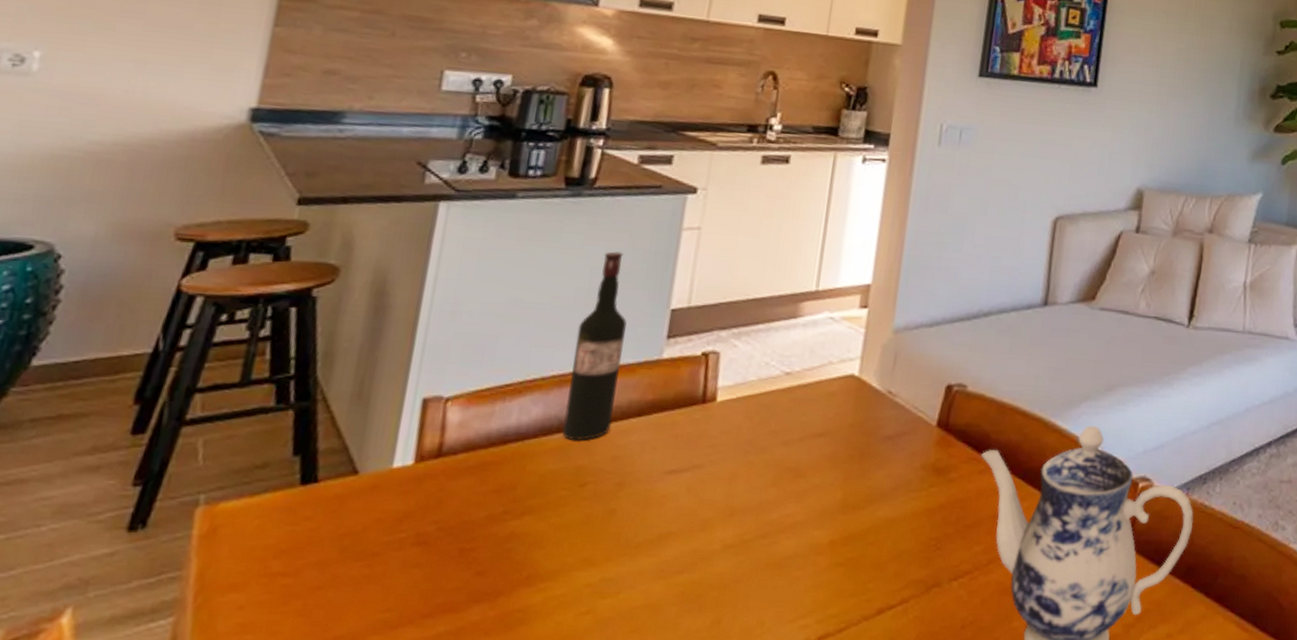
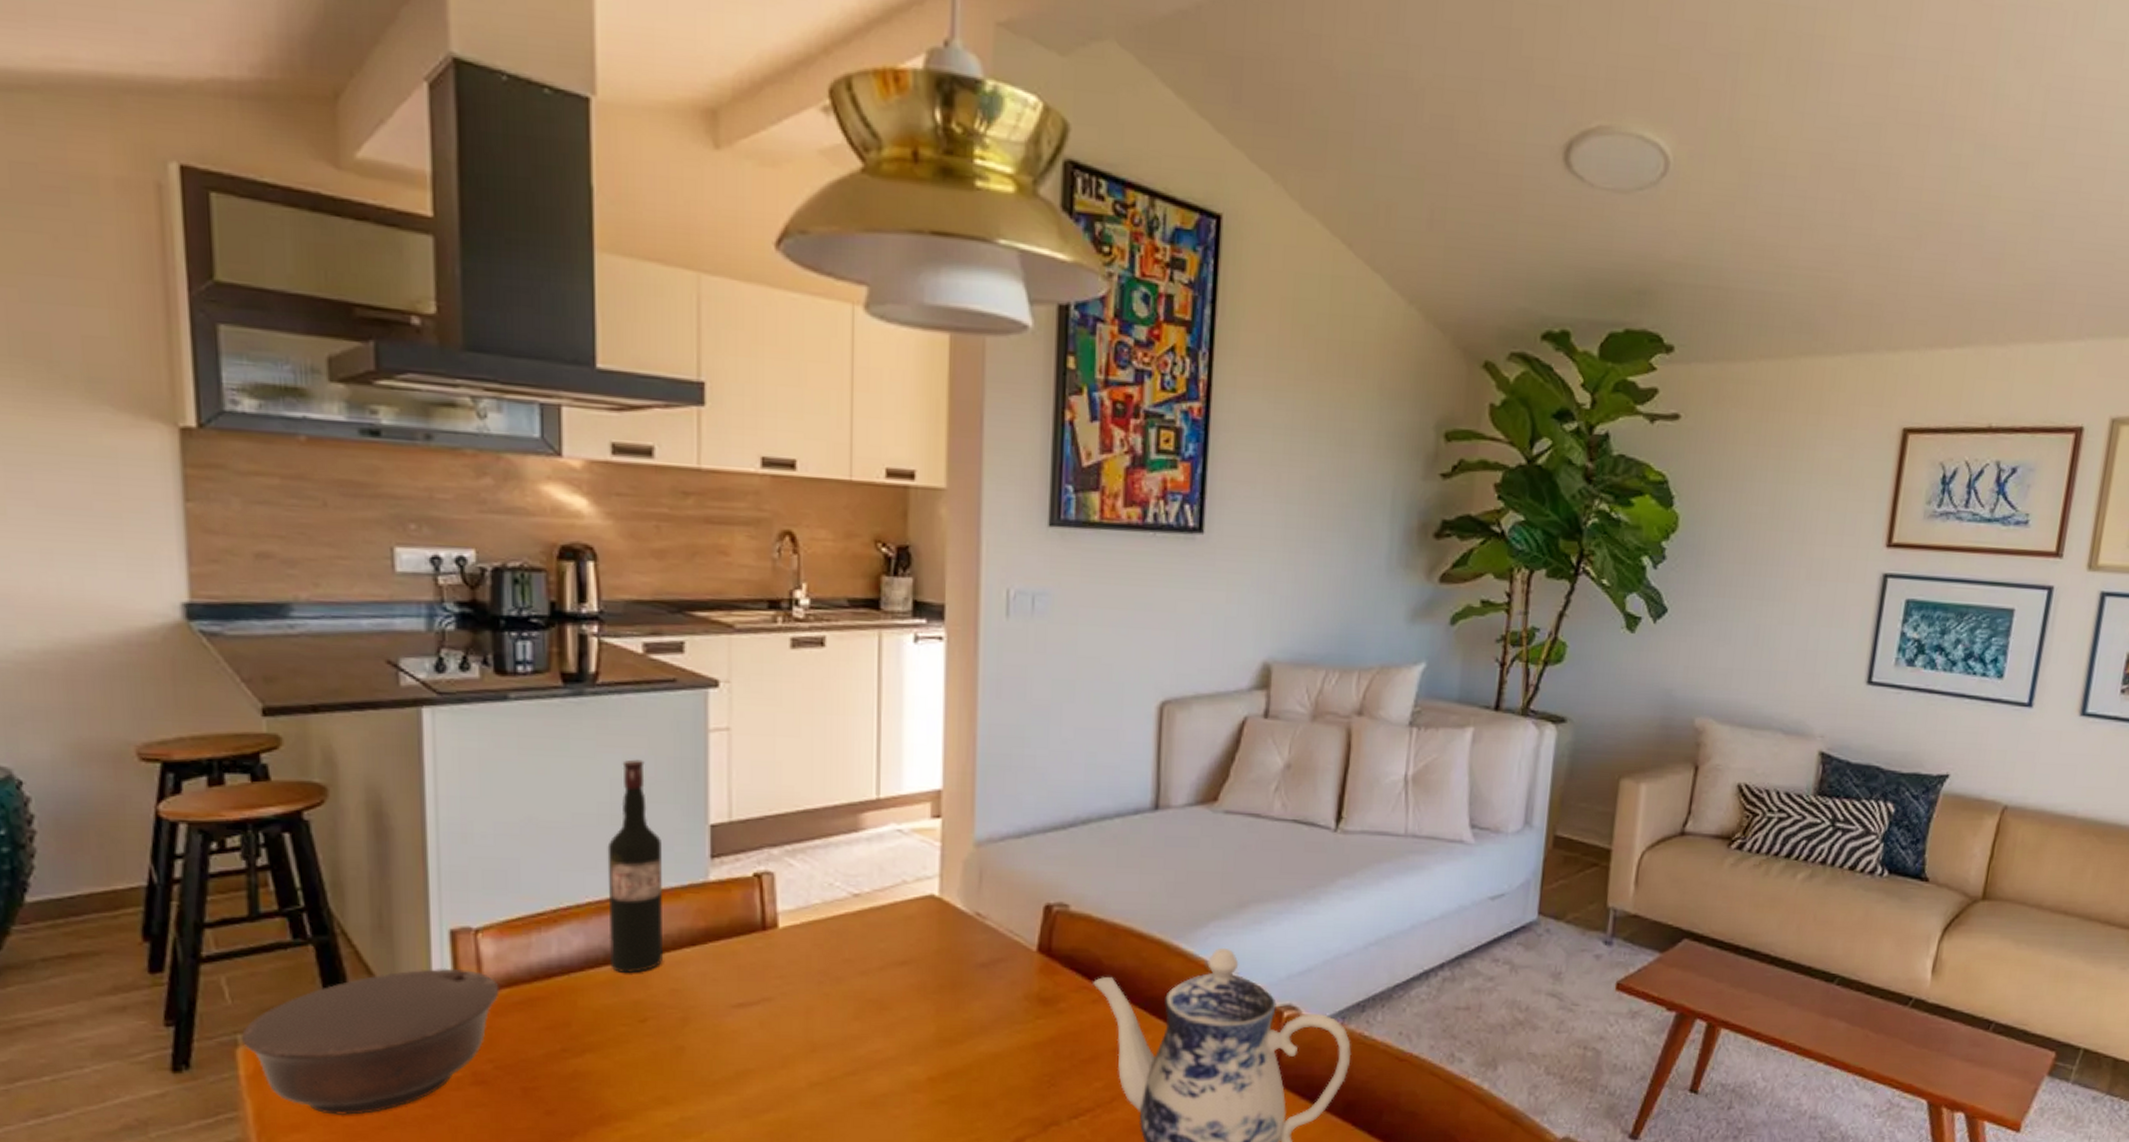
bowl: none [203,433,458,575] -> present [242,968,500,1115]

